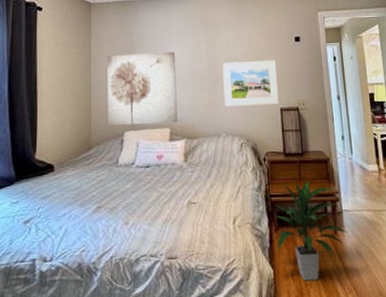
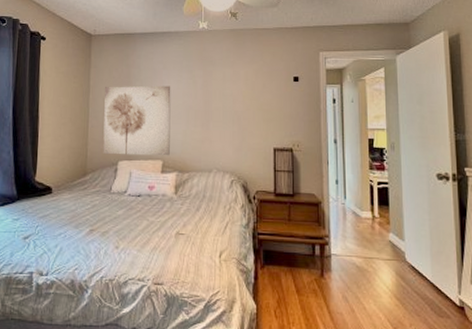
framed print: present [222,59,279,107] -> none [217,98,273,144]
indoor plant: present [275,180,348,281] -> none [260,222,336,320]

